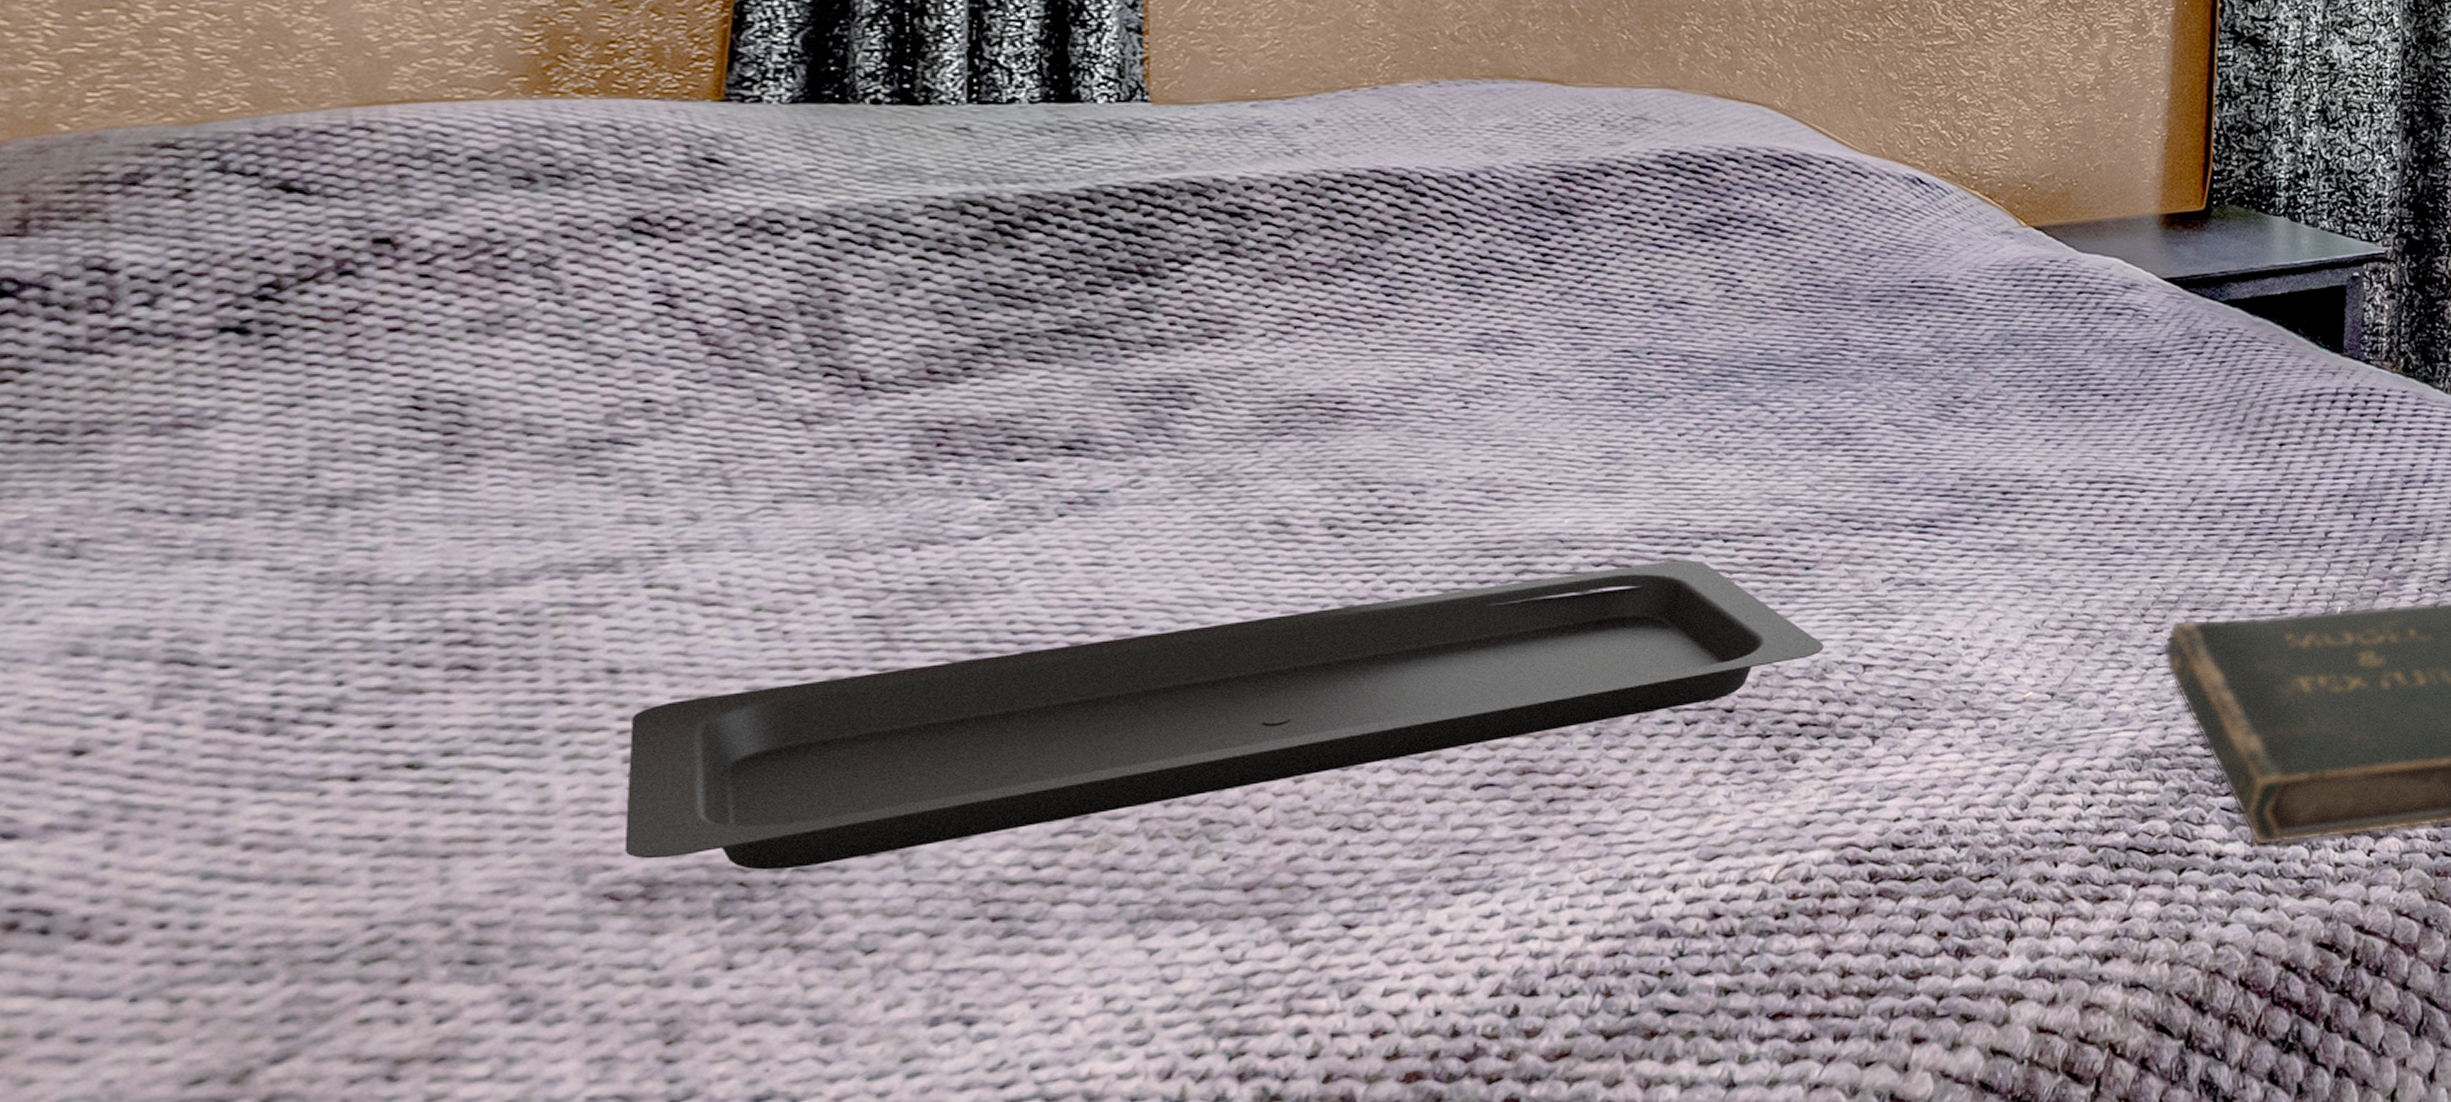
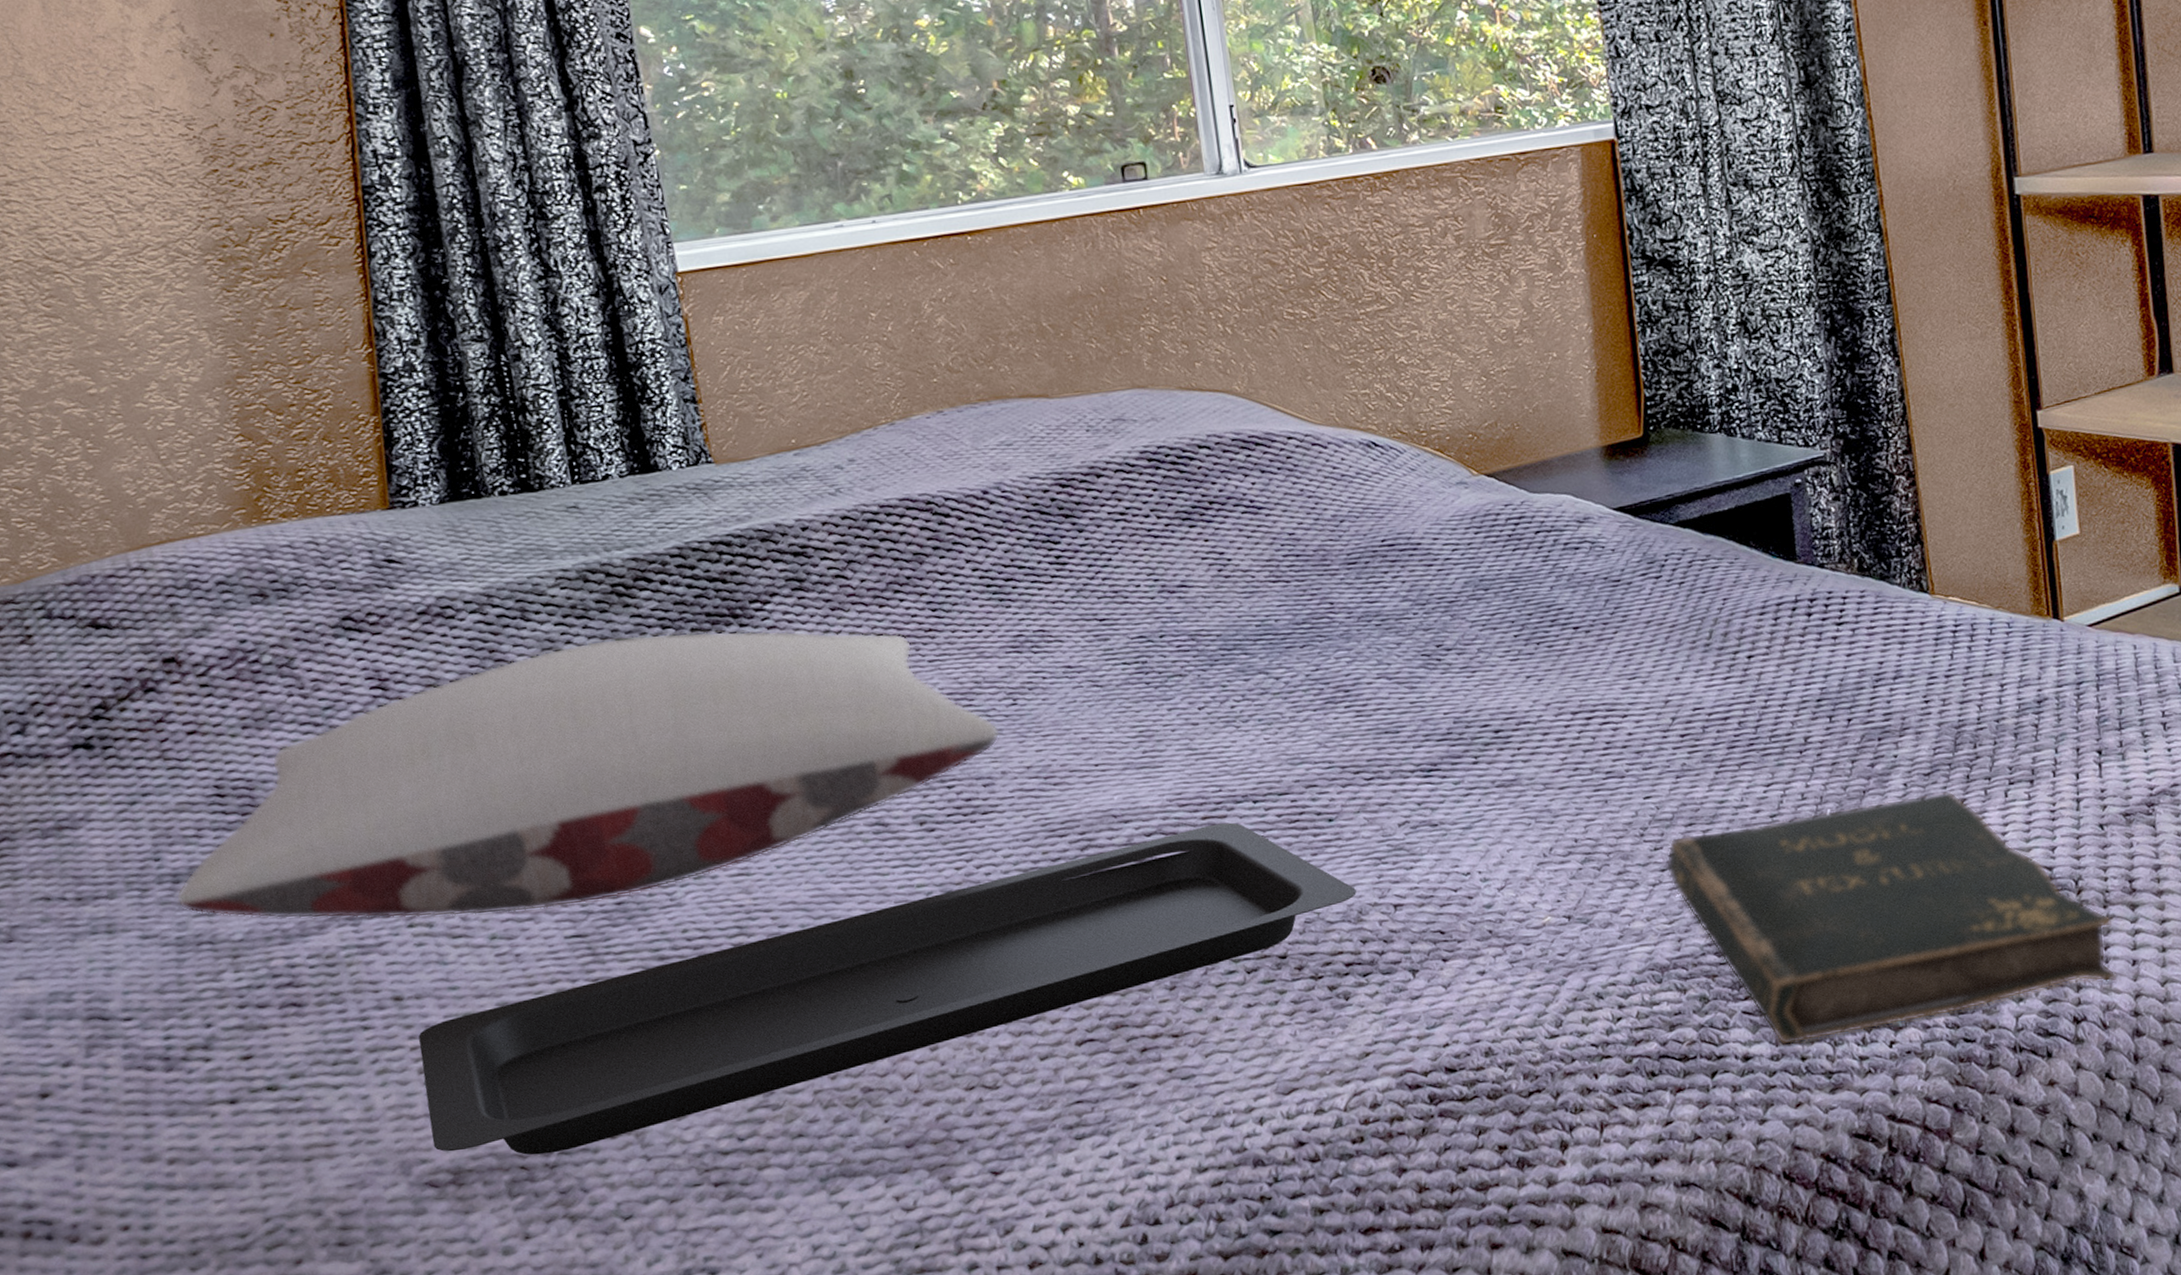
pillow: none [328,281,1442,583] -> present [176,630,1000,919]

